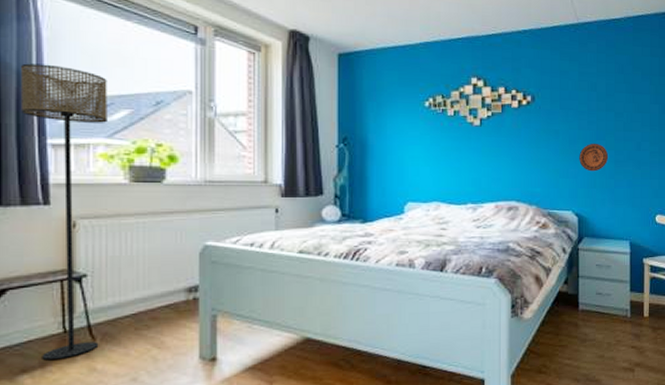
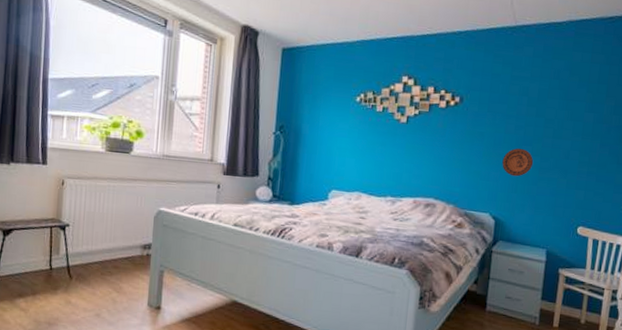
floor lamp: present [20,63,107,361] -> none [32,47,95,291]

